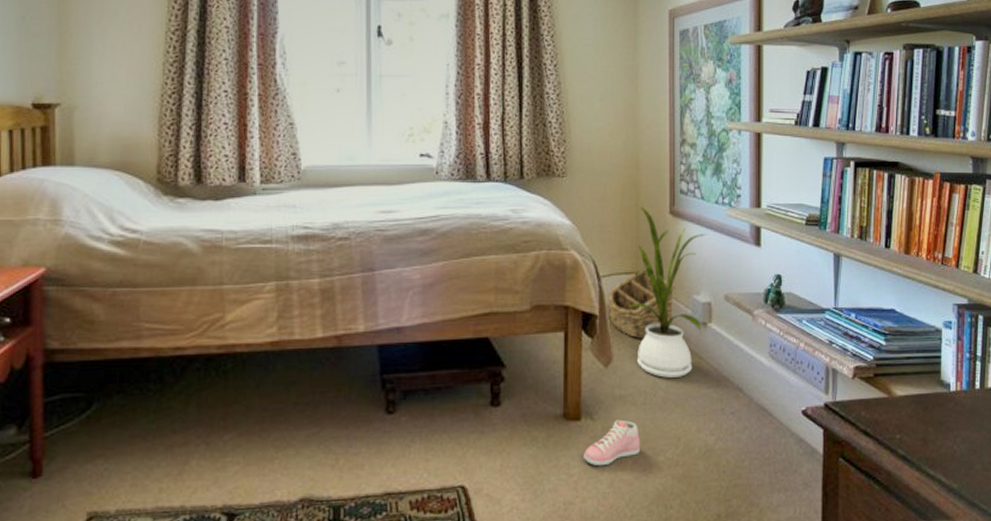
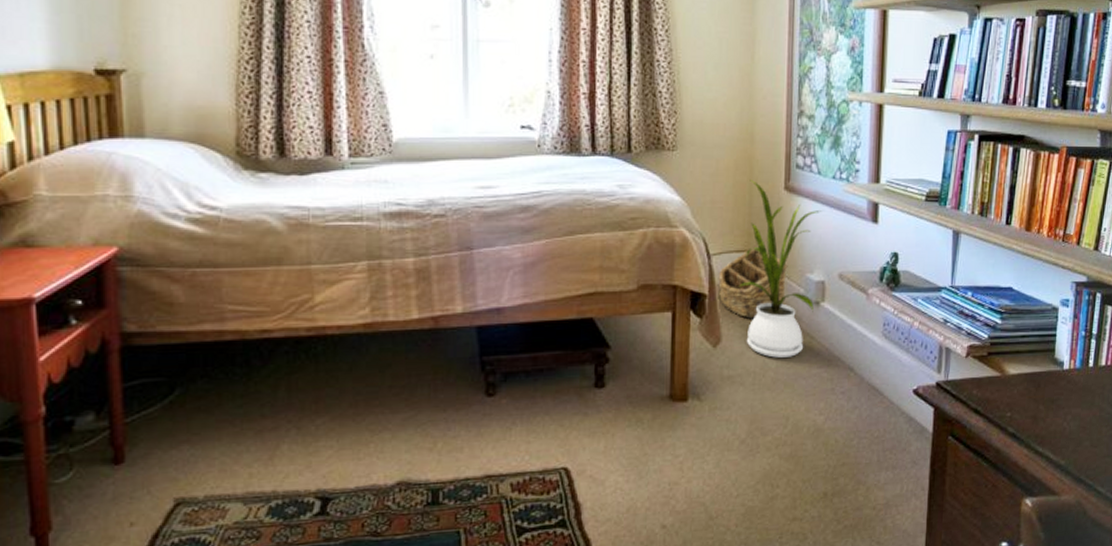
sneaker: present [584,419,641,467] -> none [690,400,749,447]

